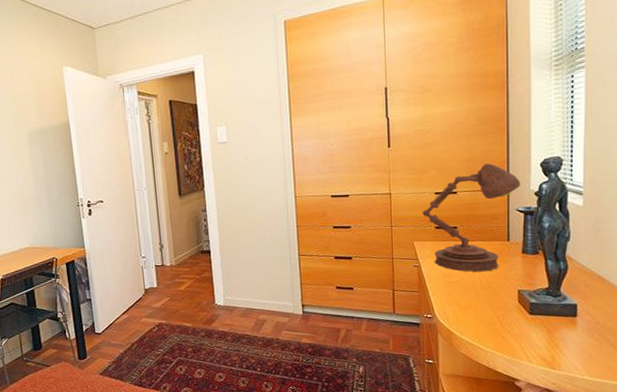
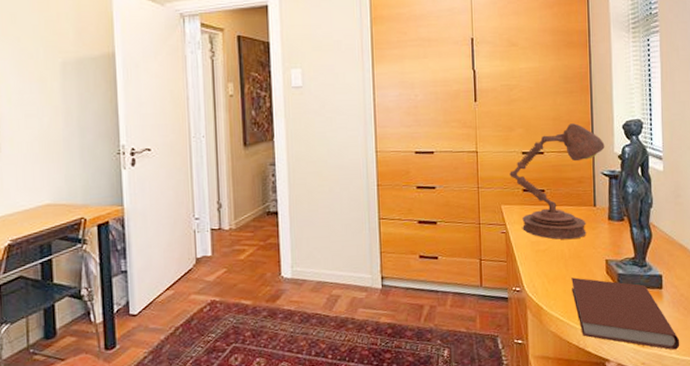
book: none [482,306,593,373] -> present [571,277,680,350]

